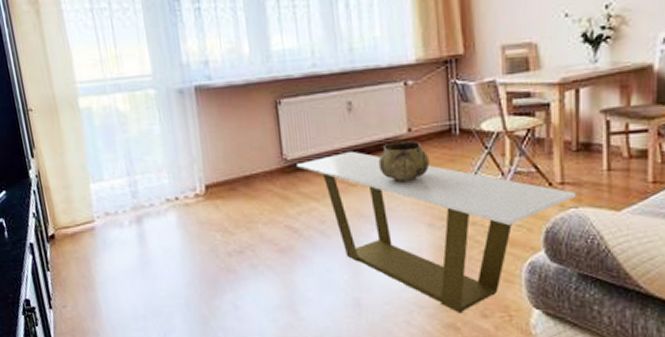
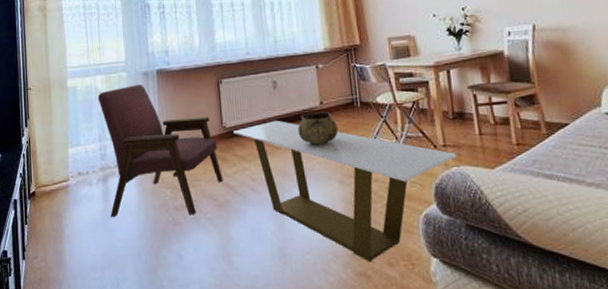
armchair: none [120,104,285,263] -> present [97,84,223,217]

